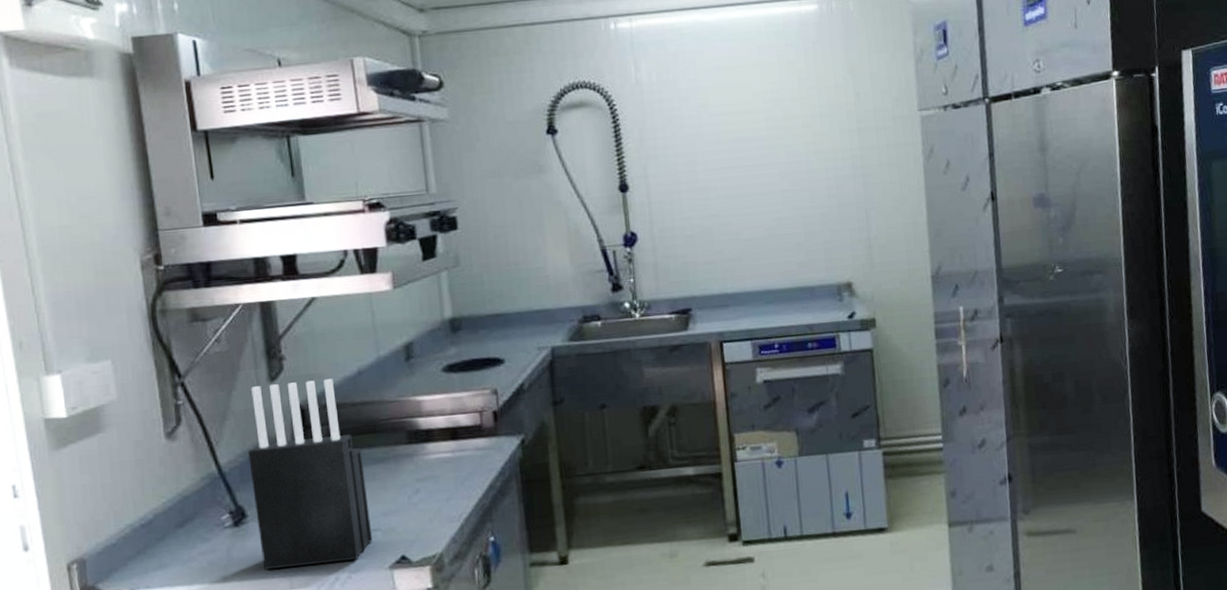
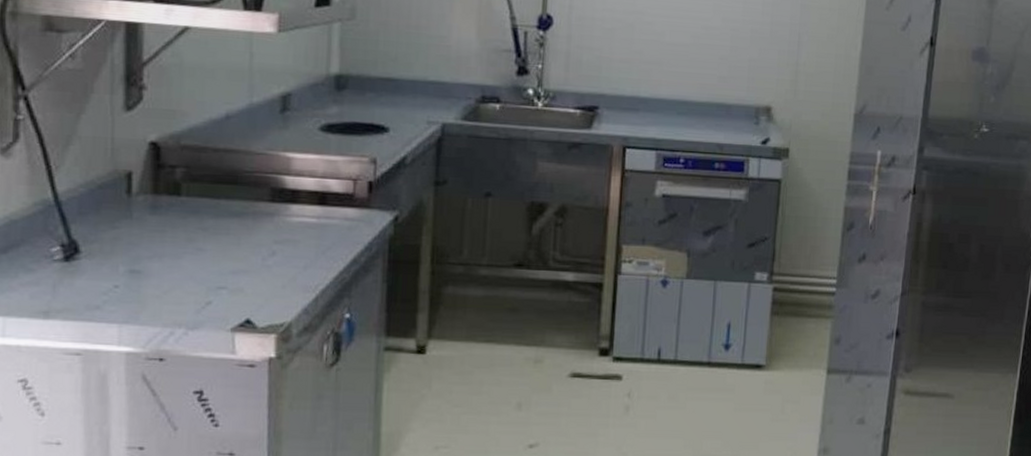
knife block: present [248,379,373,570] -> none [90,113,218,316]

